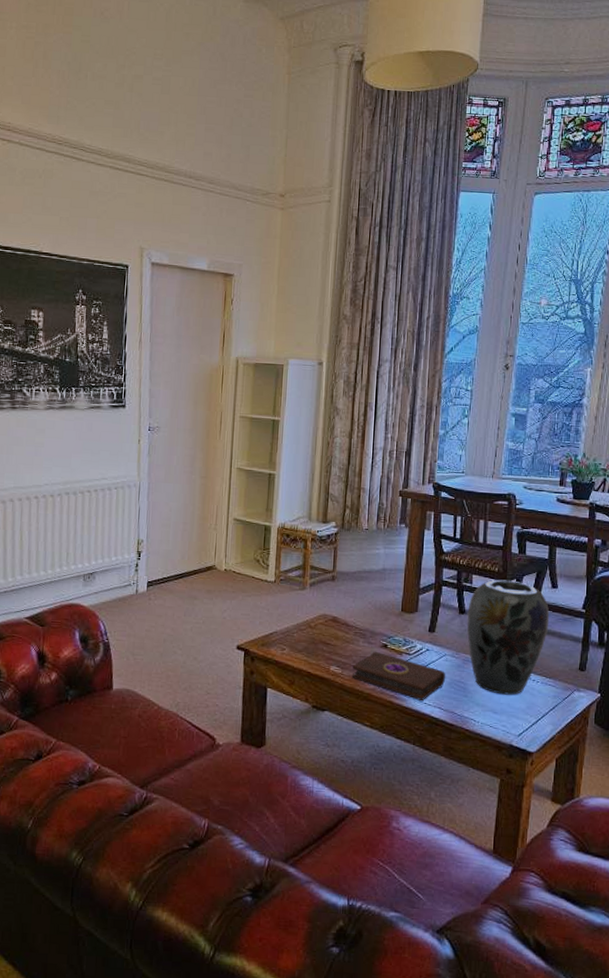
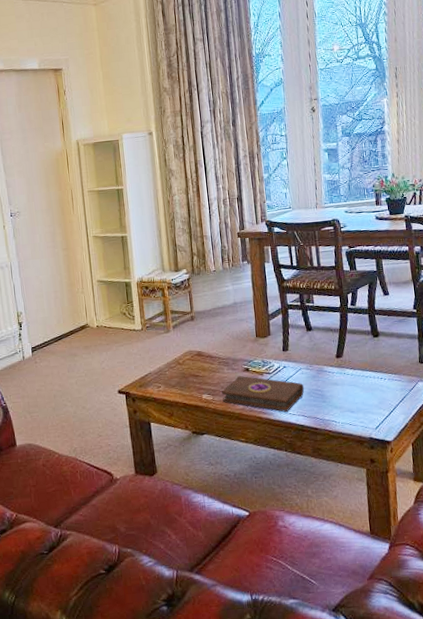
vase: present [466,579,550,695] -> none [313,294,387,395]

